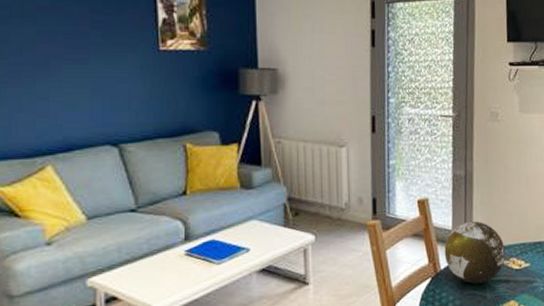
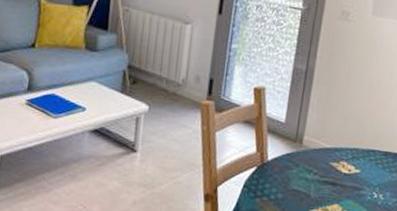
decorative orb: present [444,221,506,284] -> none [273,117,337,182]

